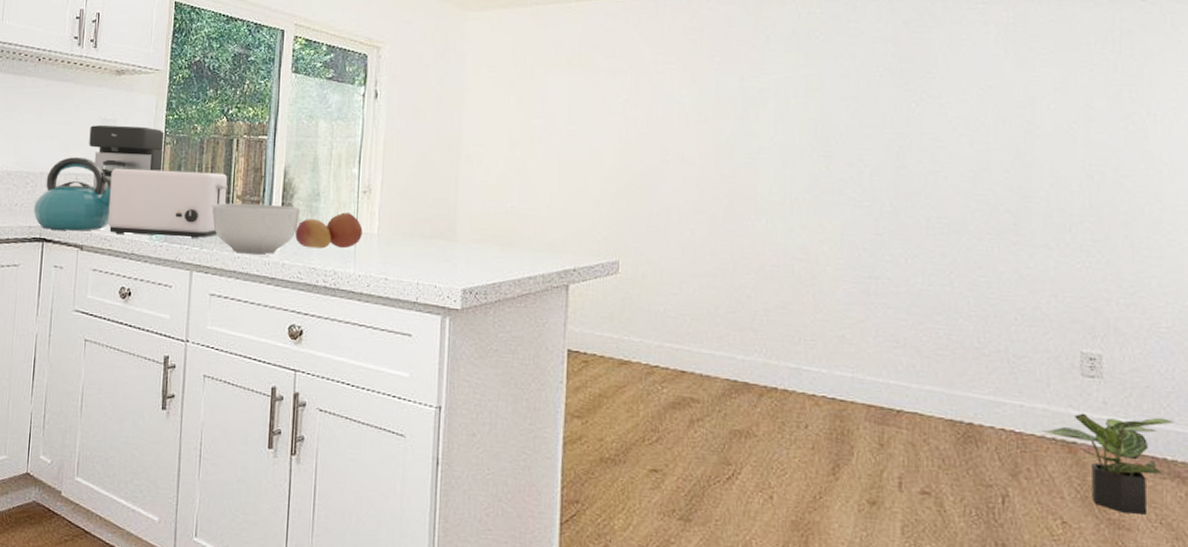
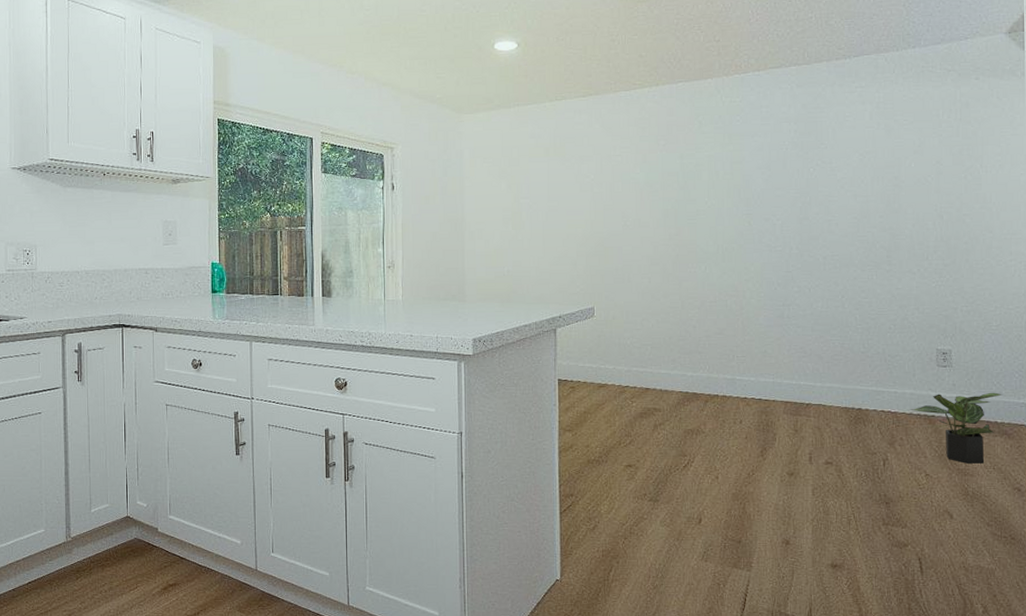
kettle: present [33,157,111,231] -> none [111,255,177,316]
coffee maker: present [89,125,165,194] -> none [154,226,219,284]
toaster: present [107,168,228,238] -> none [175,259,276,316]
bowl: present [212,203,301,254] -> none [264,282,338,324]
fruit: present [295,219,332,249] -> none [335,292,365,316]
fruit: present [326,212,363,249] -> none [359,285,390,314]

